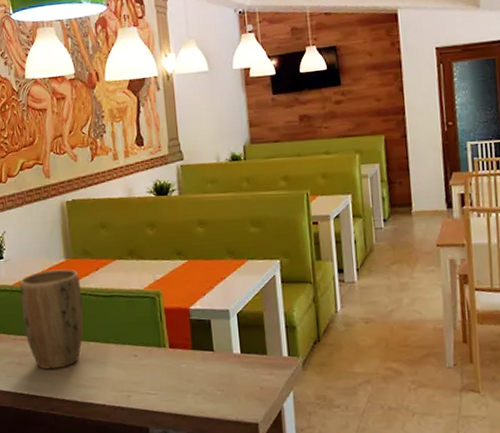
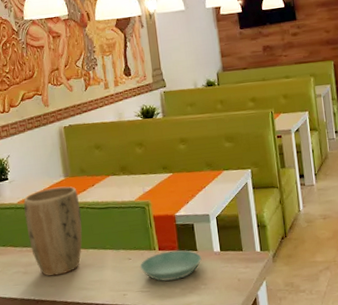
saucer: none [146,349,219,385] -> present [139,250,202,282]

